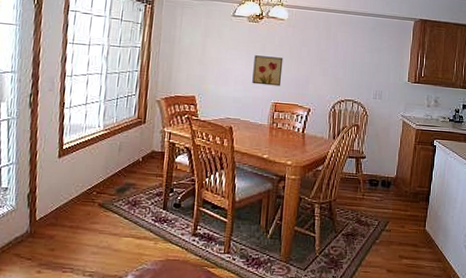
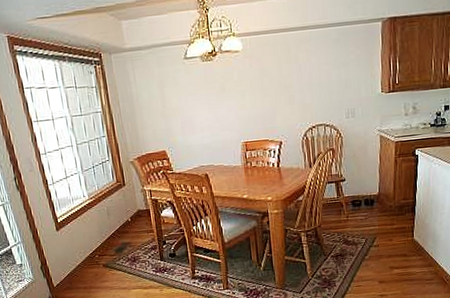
wall art: present [252,55,283,86] -> none [215,93,248,127]

